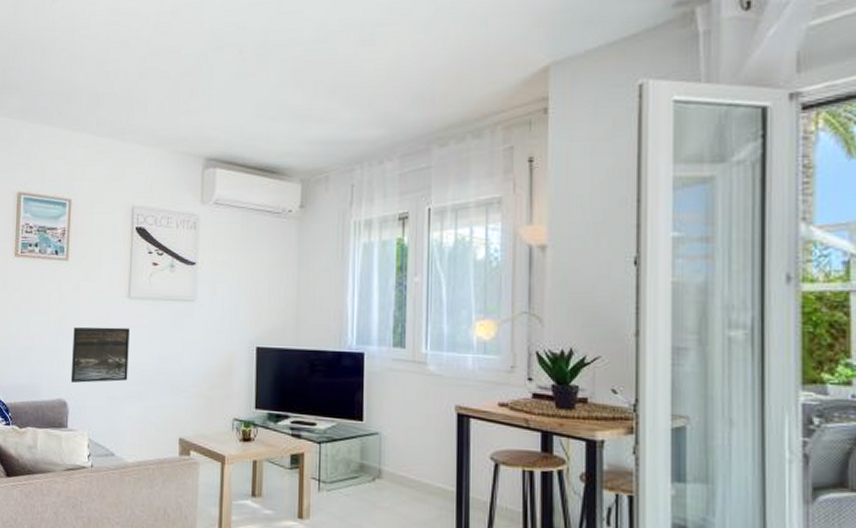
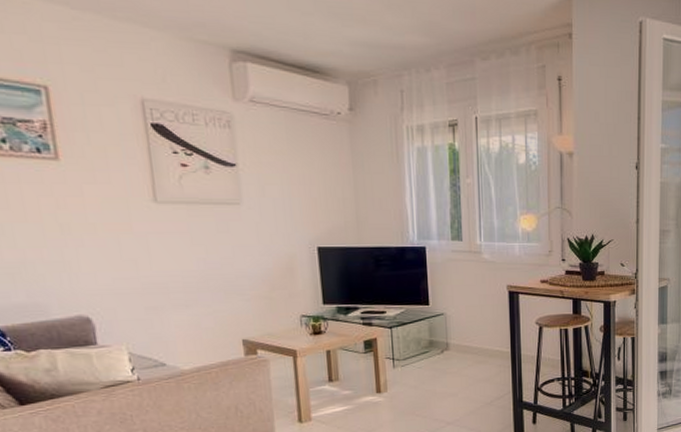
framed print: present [70,327,130,383] -> none [83,234,169,296]

